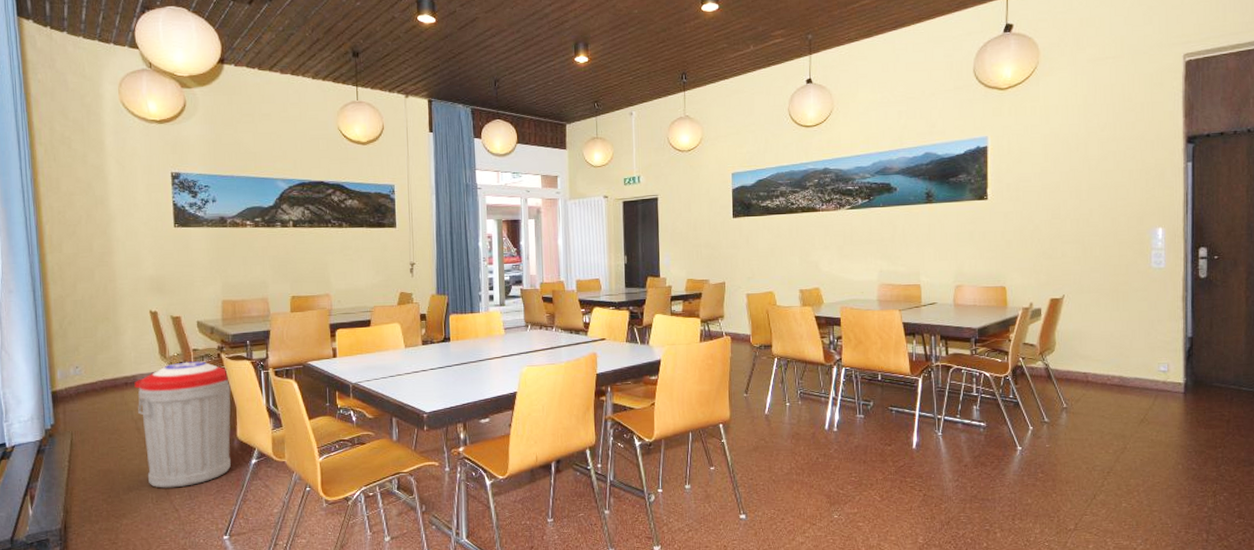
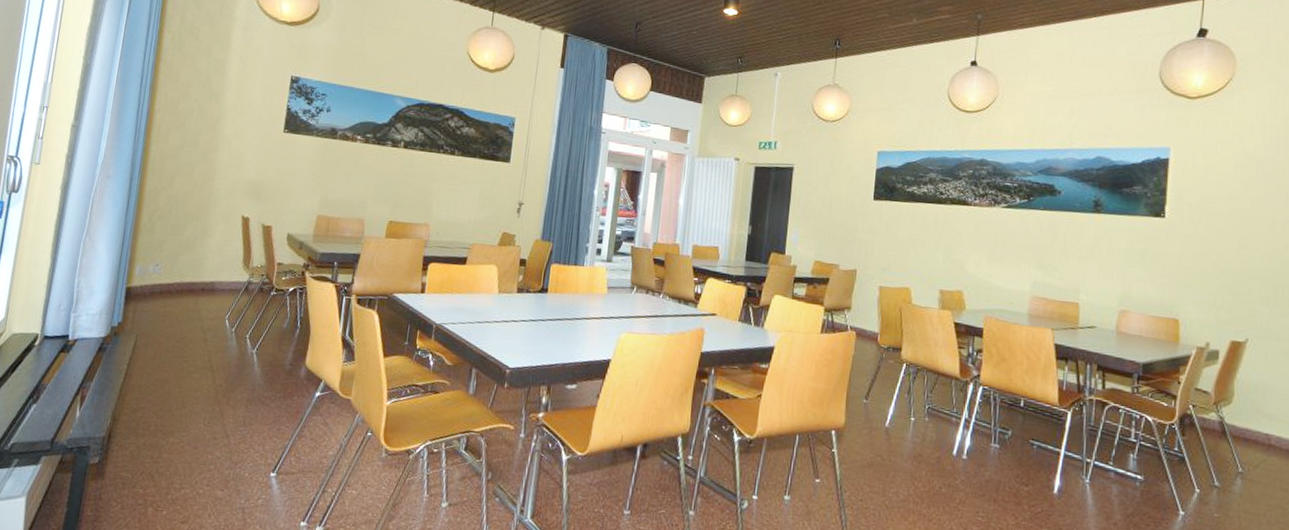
trash can: present [134,361,232,488] -> none [204,275,310,411]

